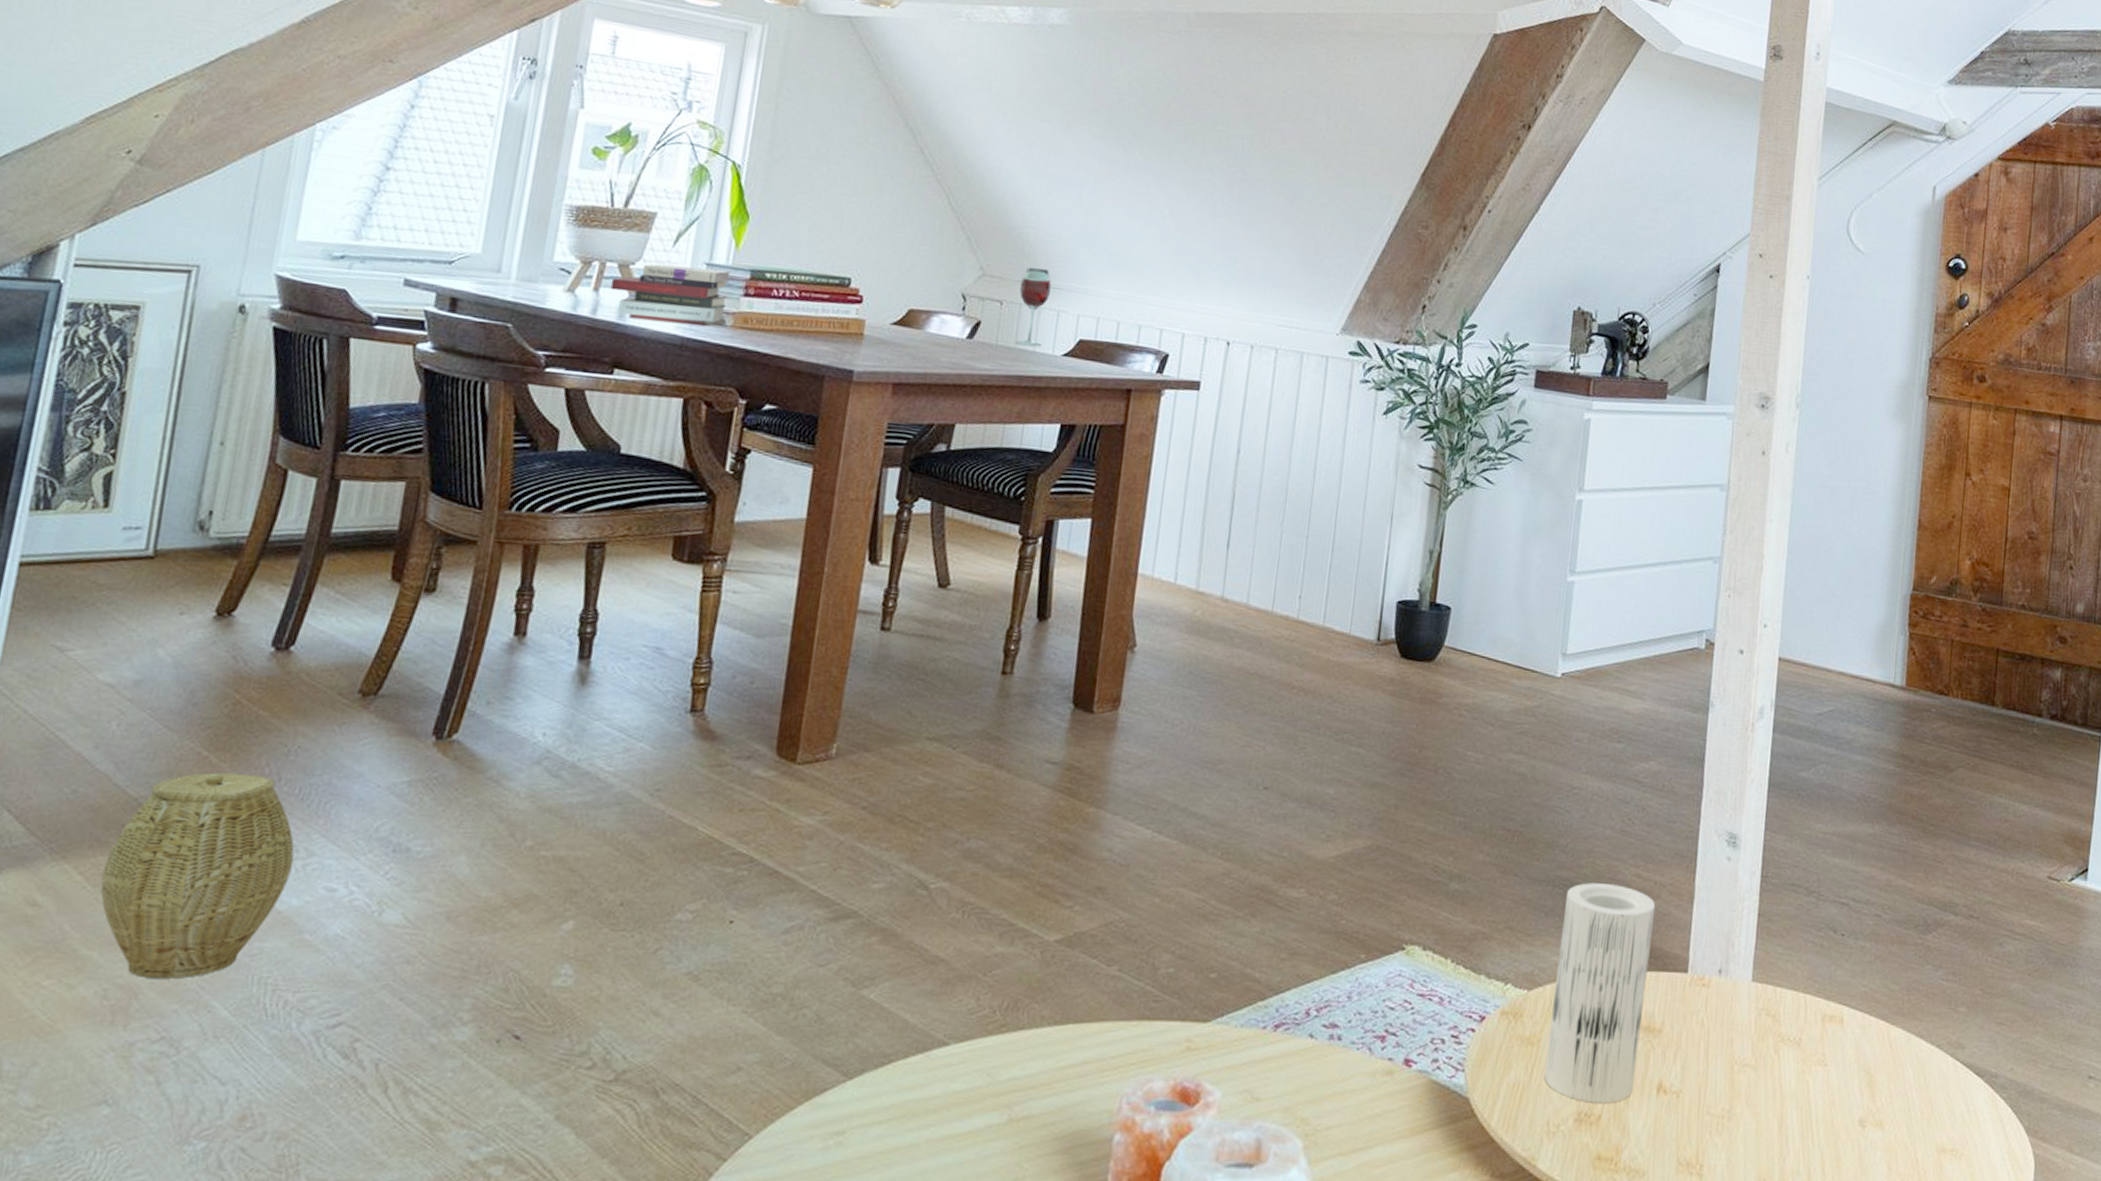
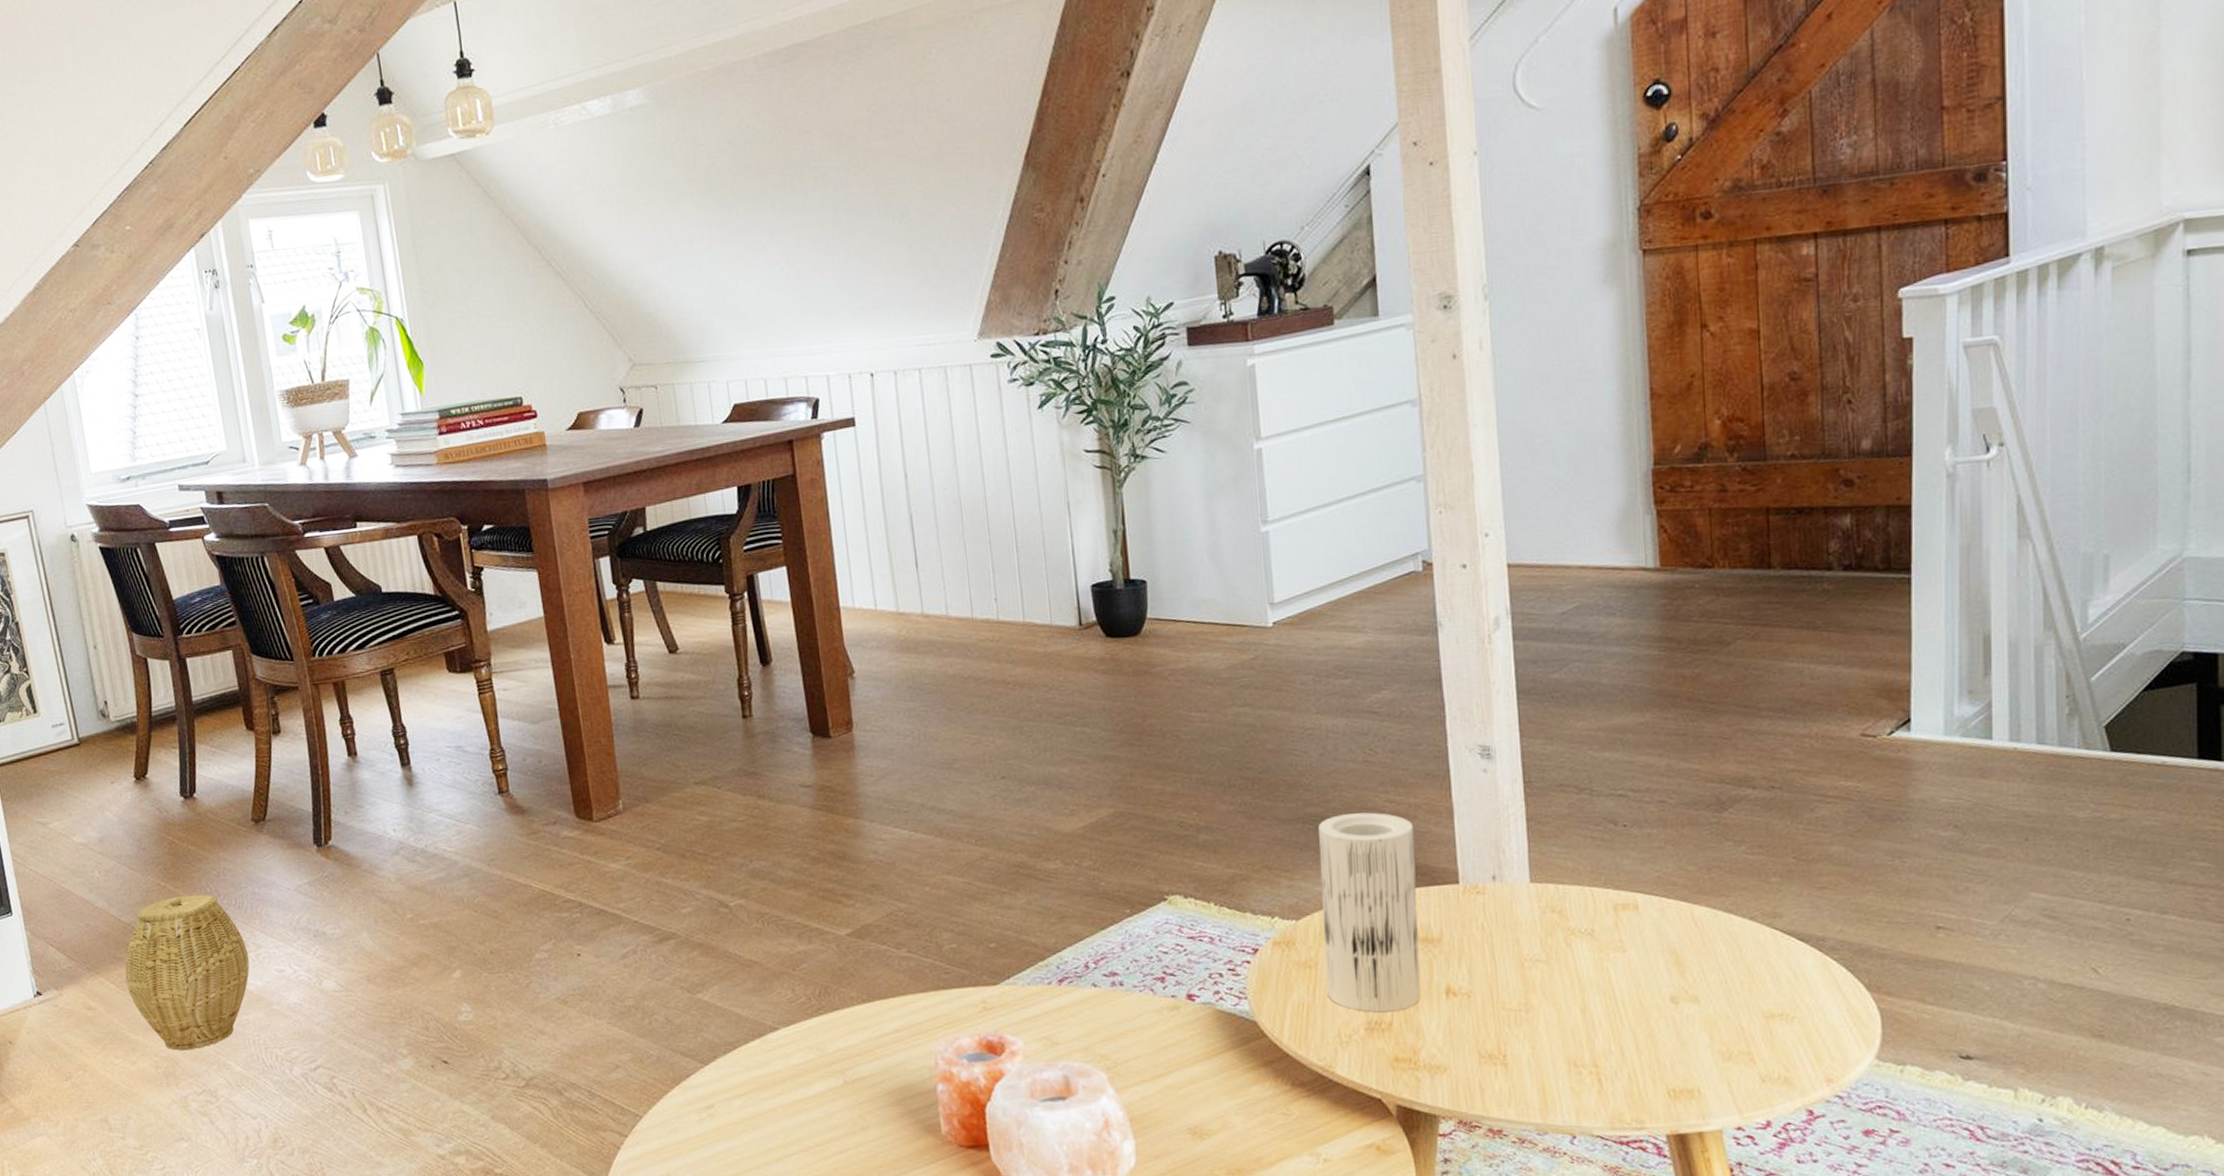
books: present [610,264,731,327] -> none [331,417,432,477]
wineglass: present [1016,268,1052,347] -> none [667,346,702,423]

